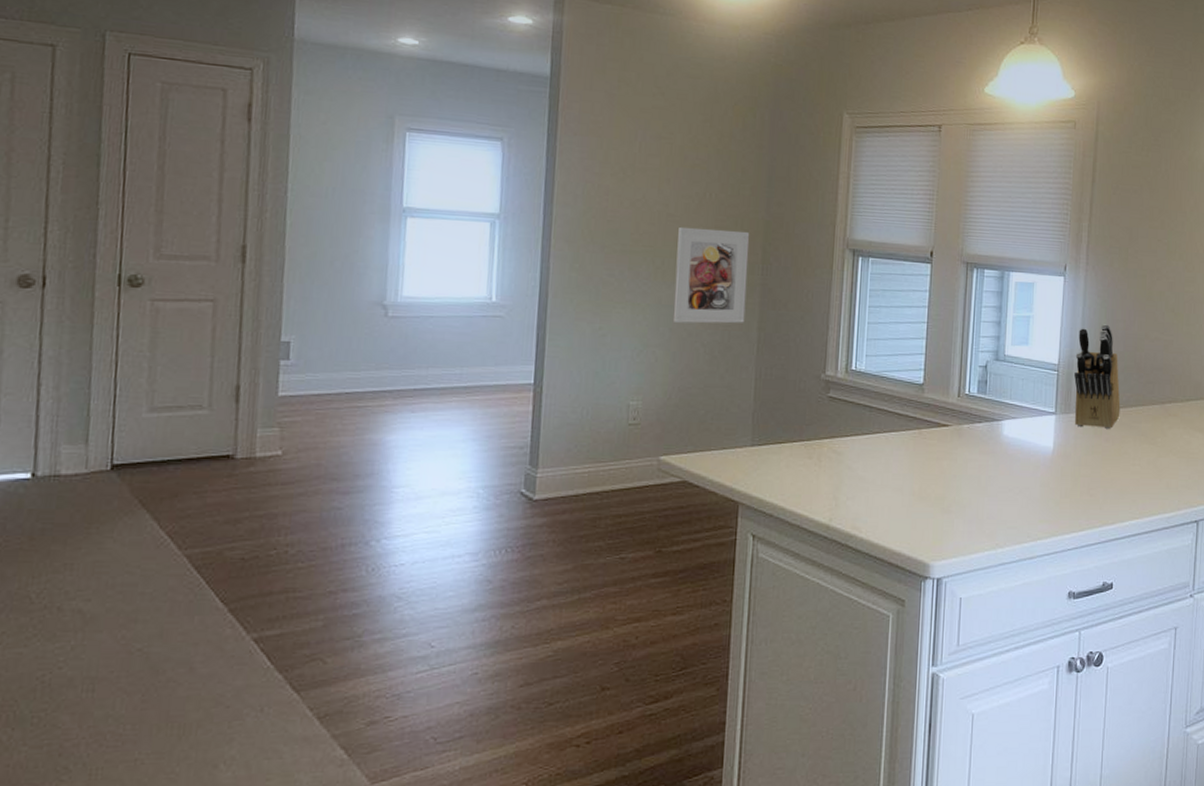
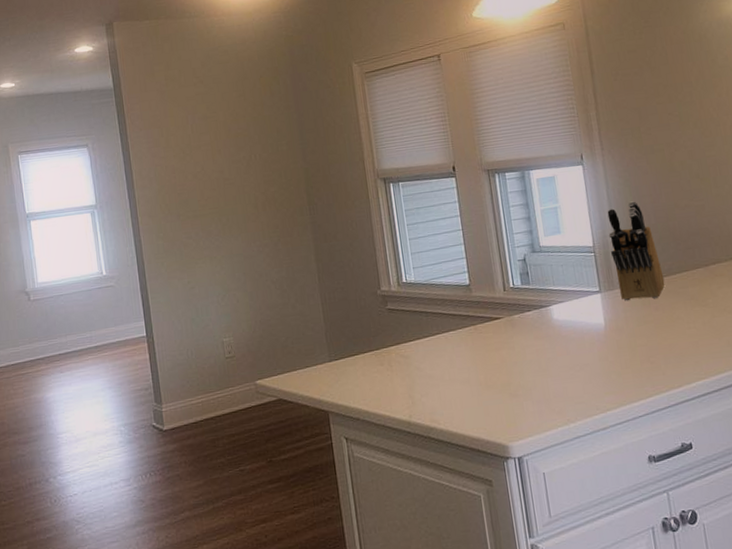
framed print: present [673,226,750,324] -> none [235,180,304,267]

